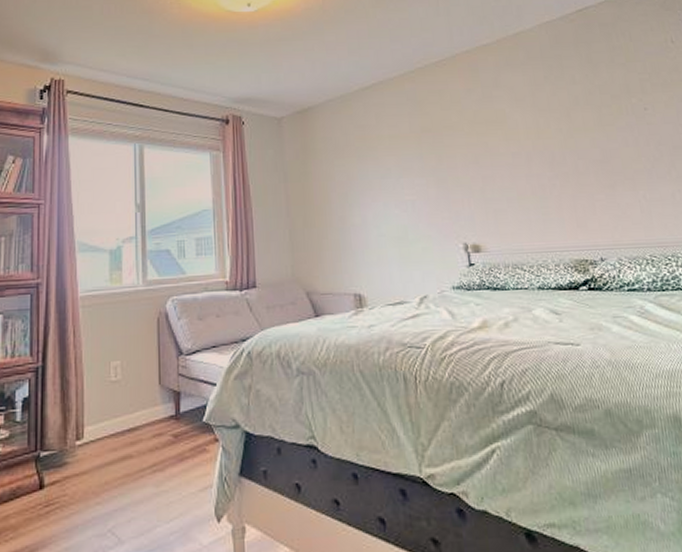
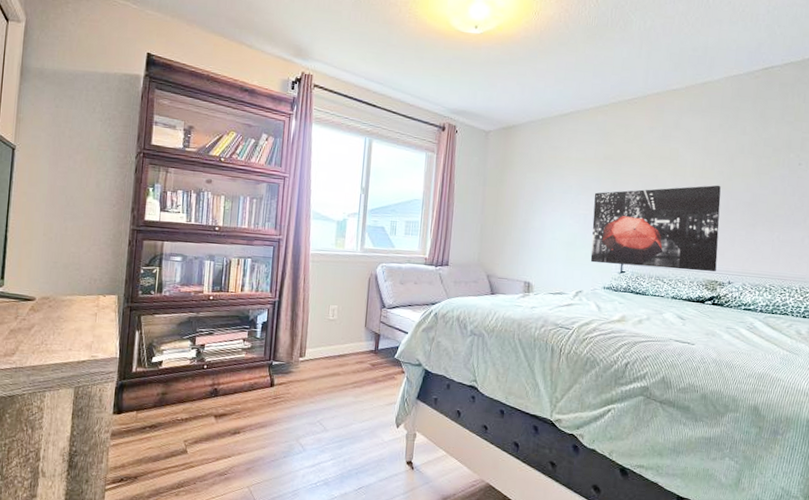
wall art: none [418,144,583,258] -> present [590,185,721,272]

